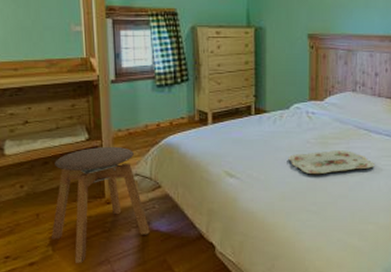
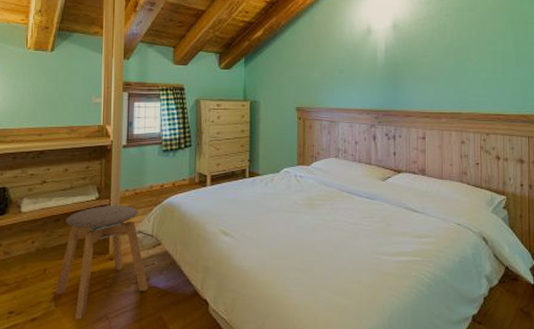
serving tray: present [288,150,375,175] -> none [278,211,357,234]

